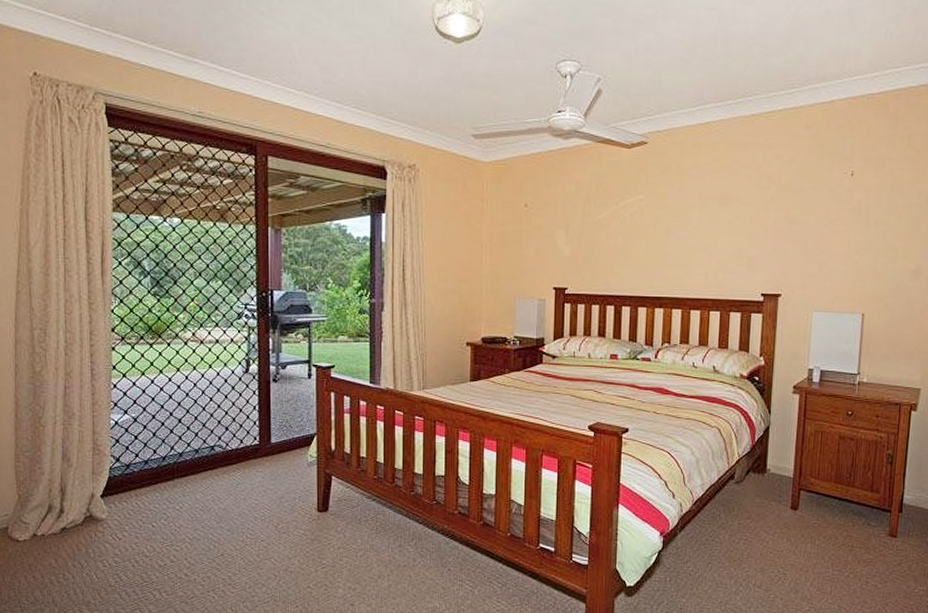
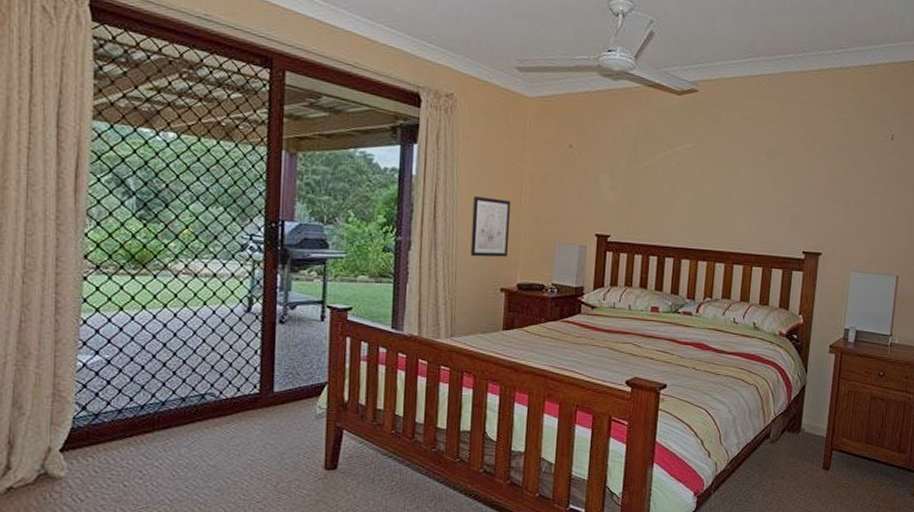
wall art: none [437,258,473,314] -> present [470,196,512,257]

